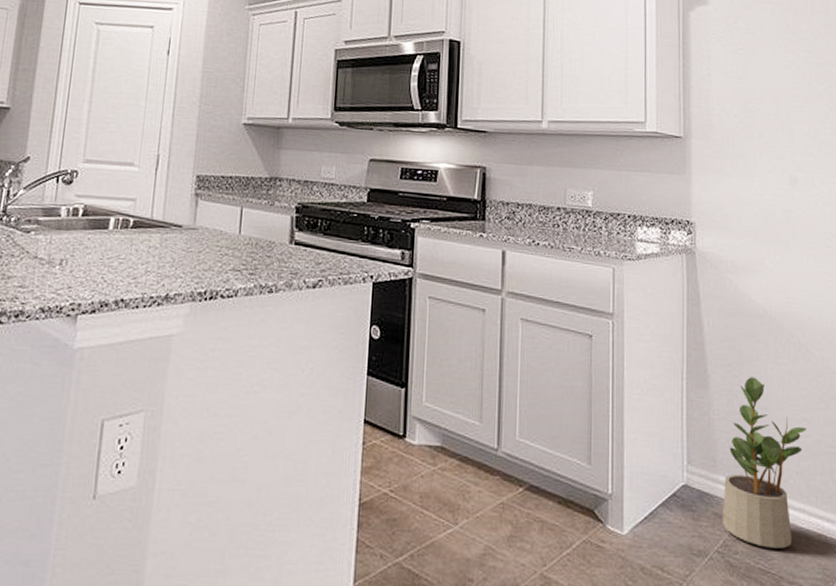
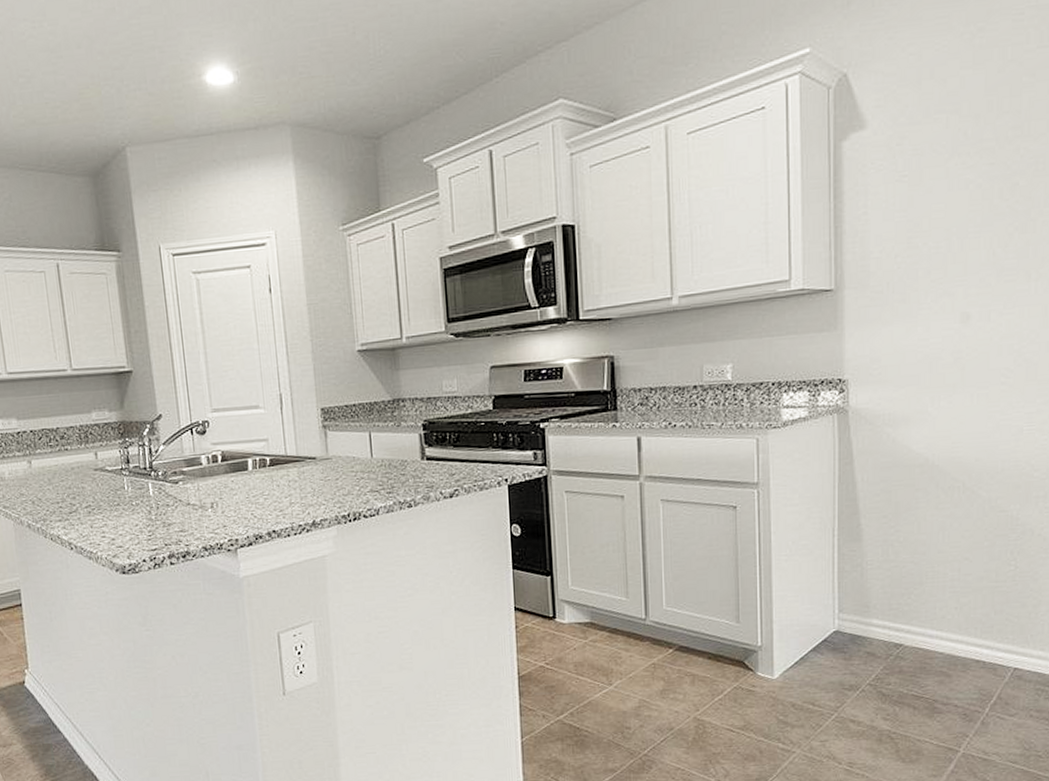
potted plant: present [722,377,806,549] -> none [874,525,968,677]

